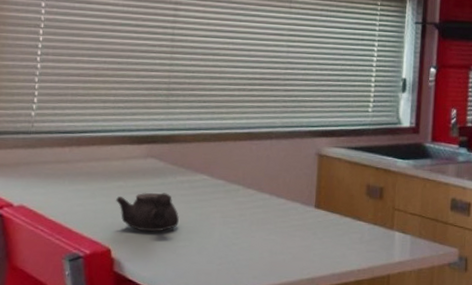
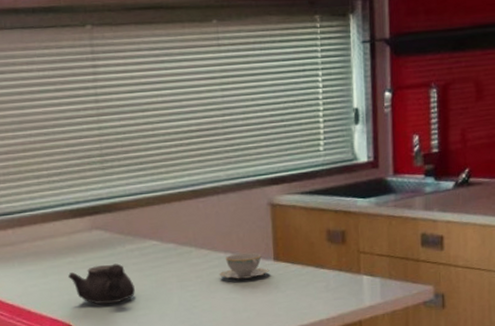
teacup: none [261,197,310,222] -> present [219,253,270,279]

